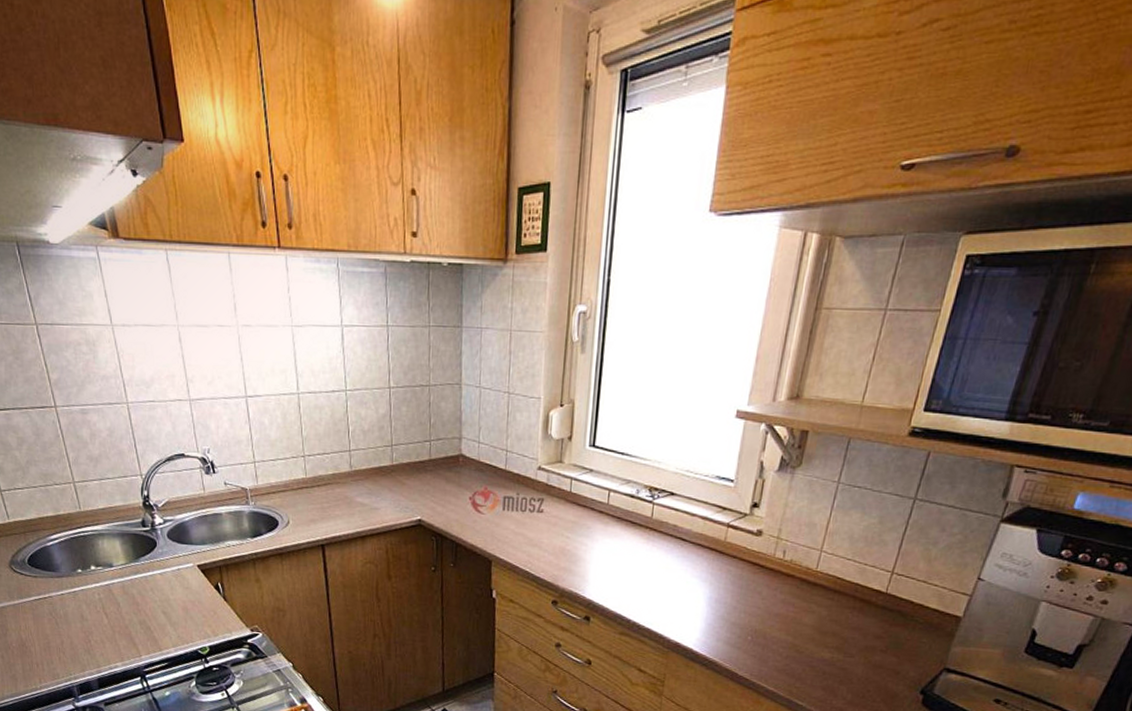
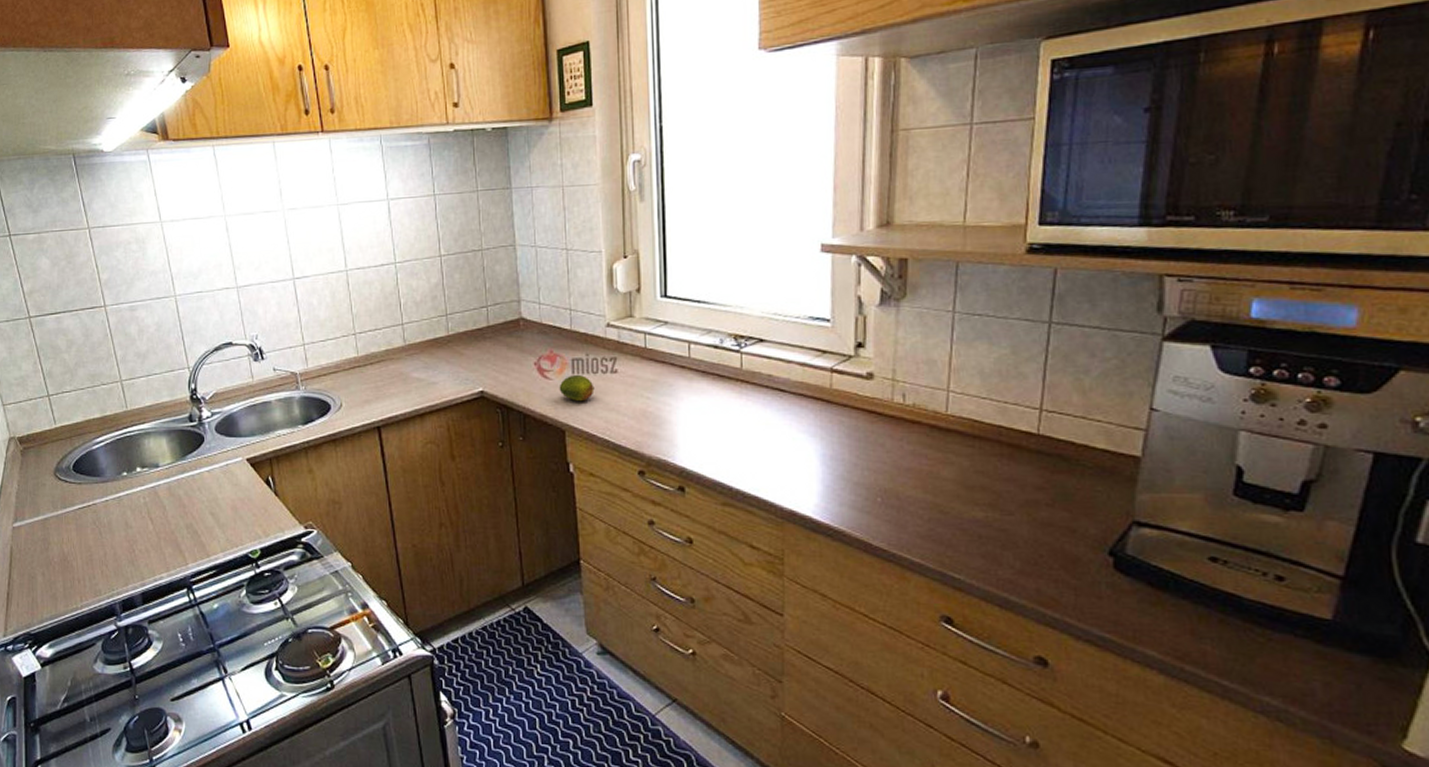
fruit: none [489,512,522,536] -> present [559,375,595,402]

